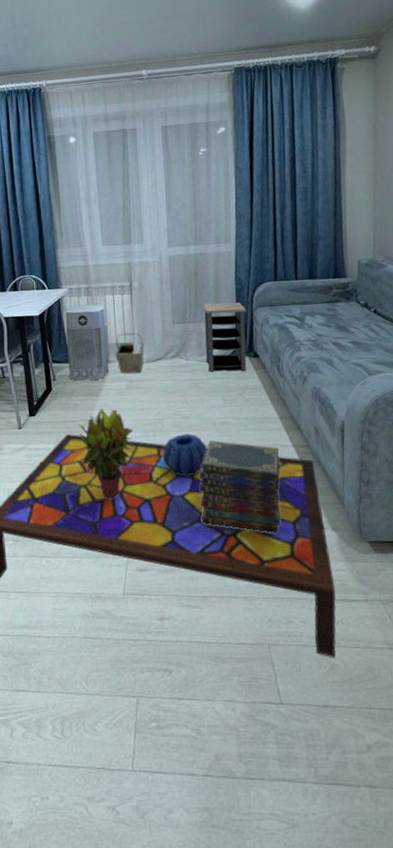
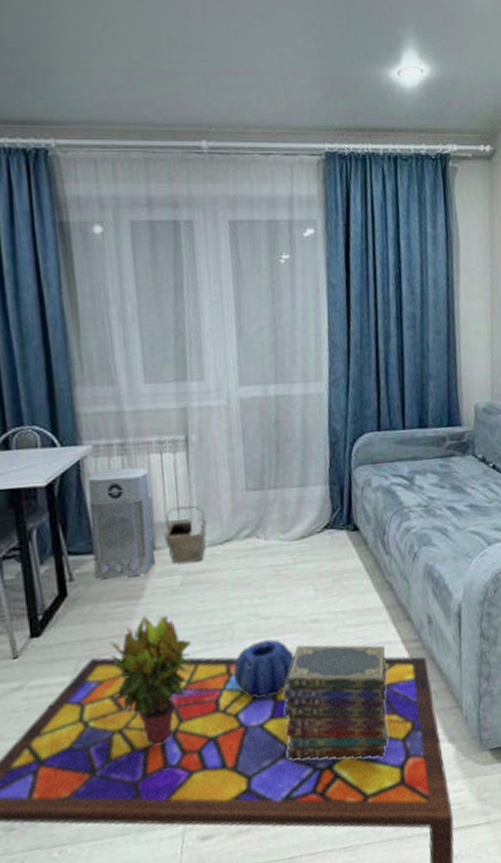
side table: present [203,302,247,372] -> none [287,459,344,554]

